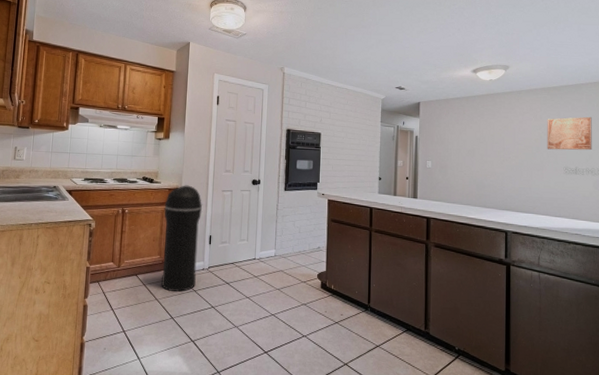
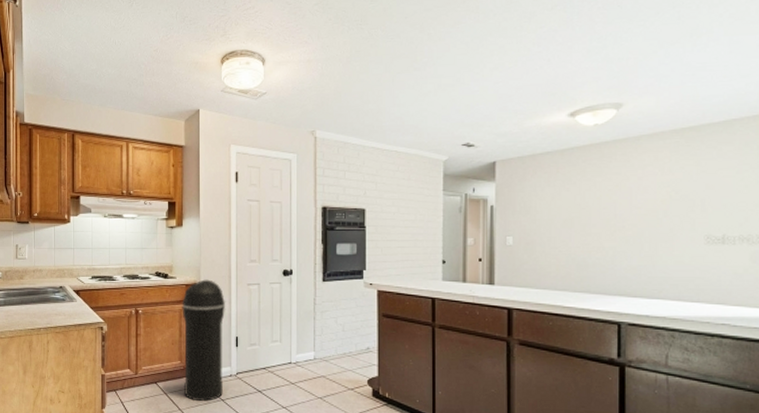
wall art: present [547,116,592,151] -> none [679,164,749,213]

